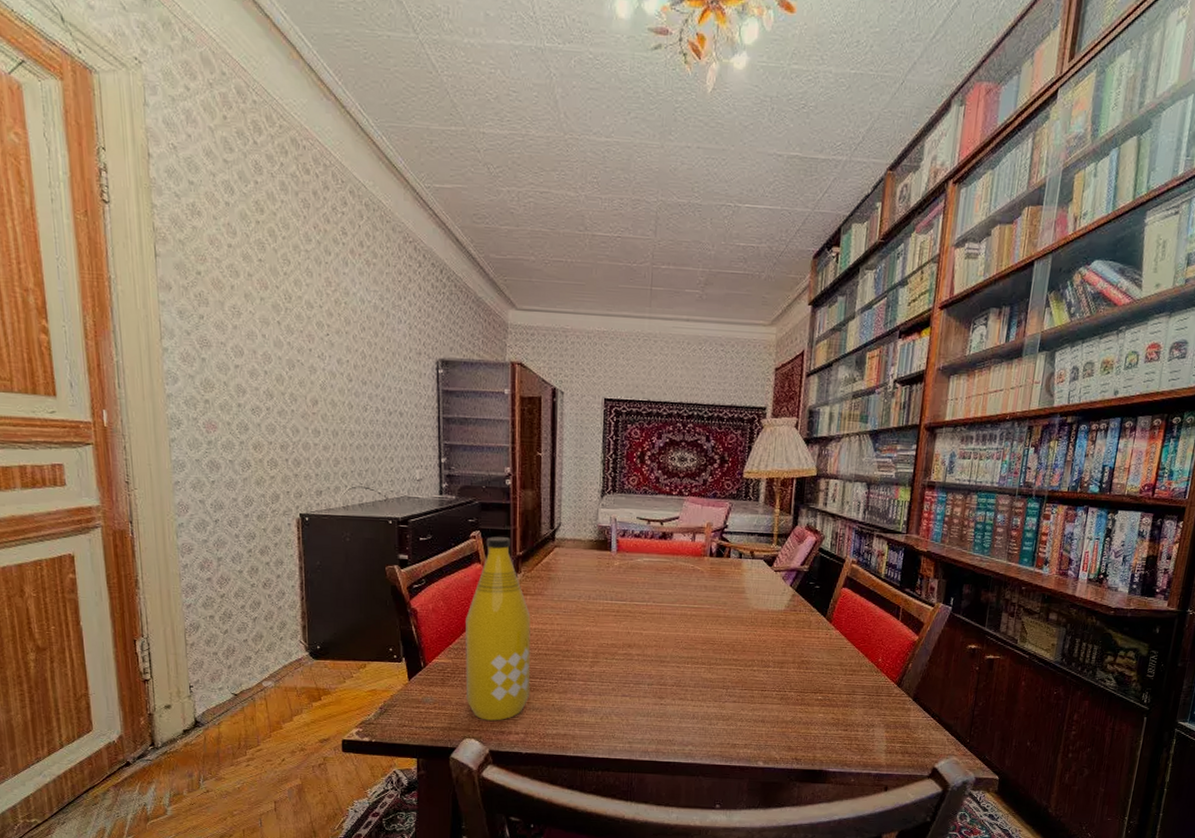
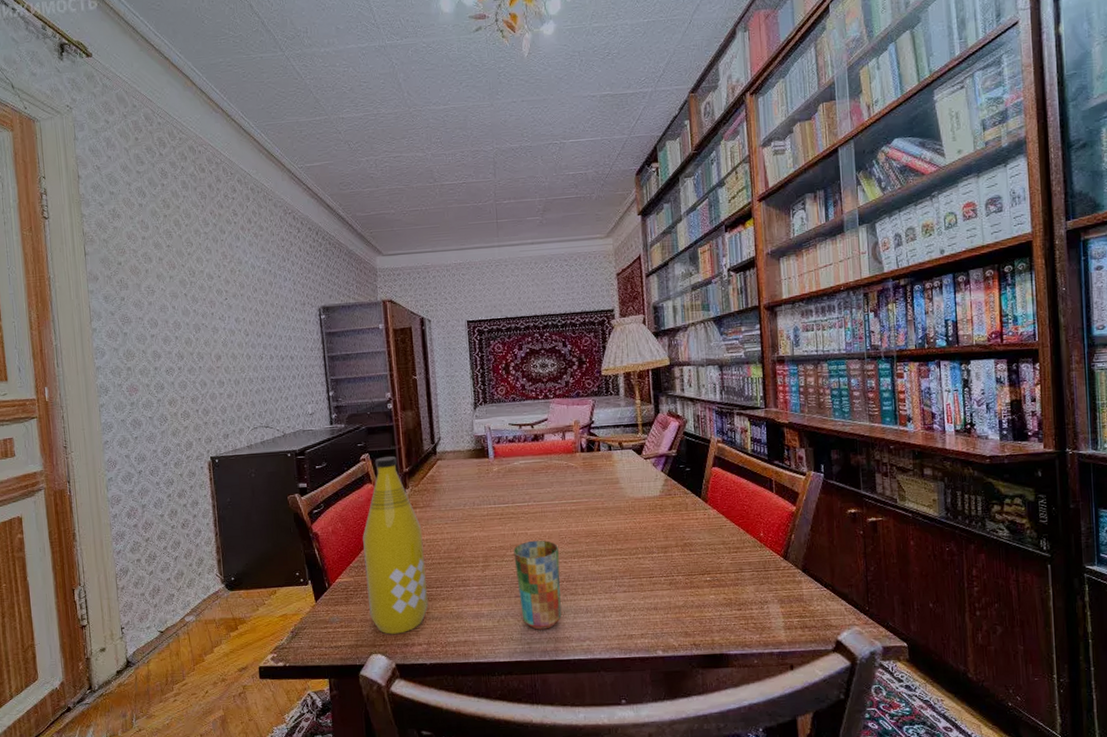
cup: none [625,641,673,731] -> present [513,540,562,630]

